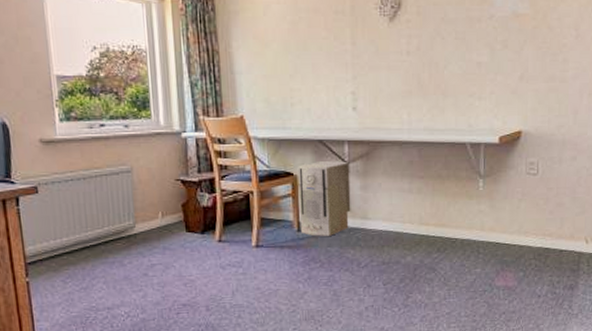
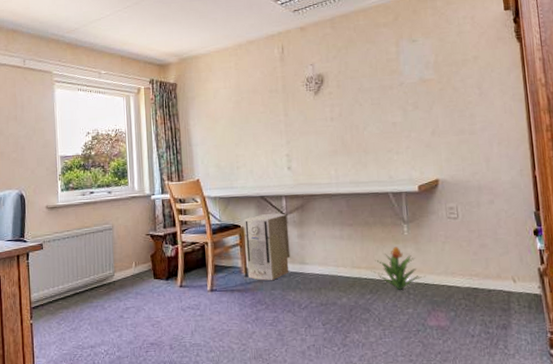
decorative plant: none [440,203,497,249] -> present [371,247,425,290]

